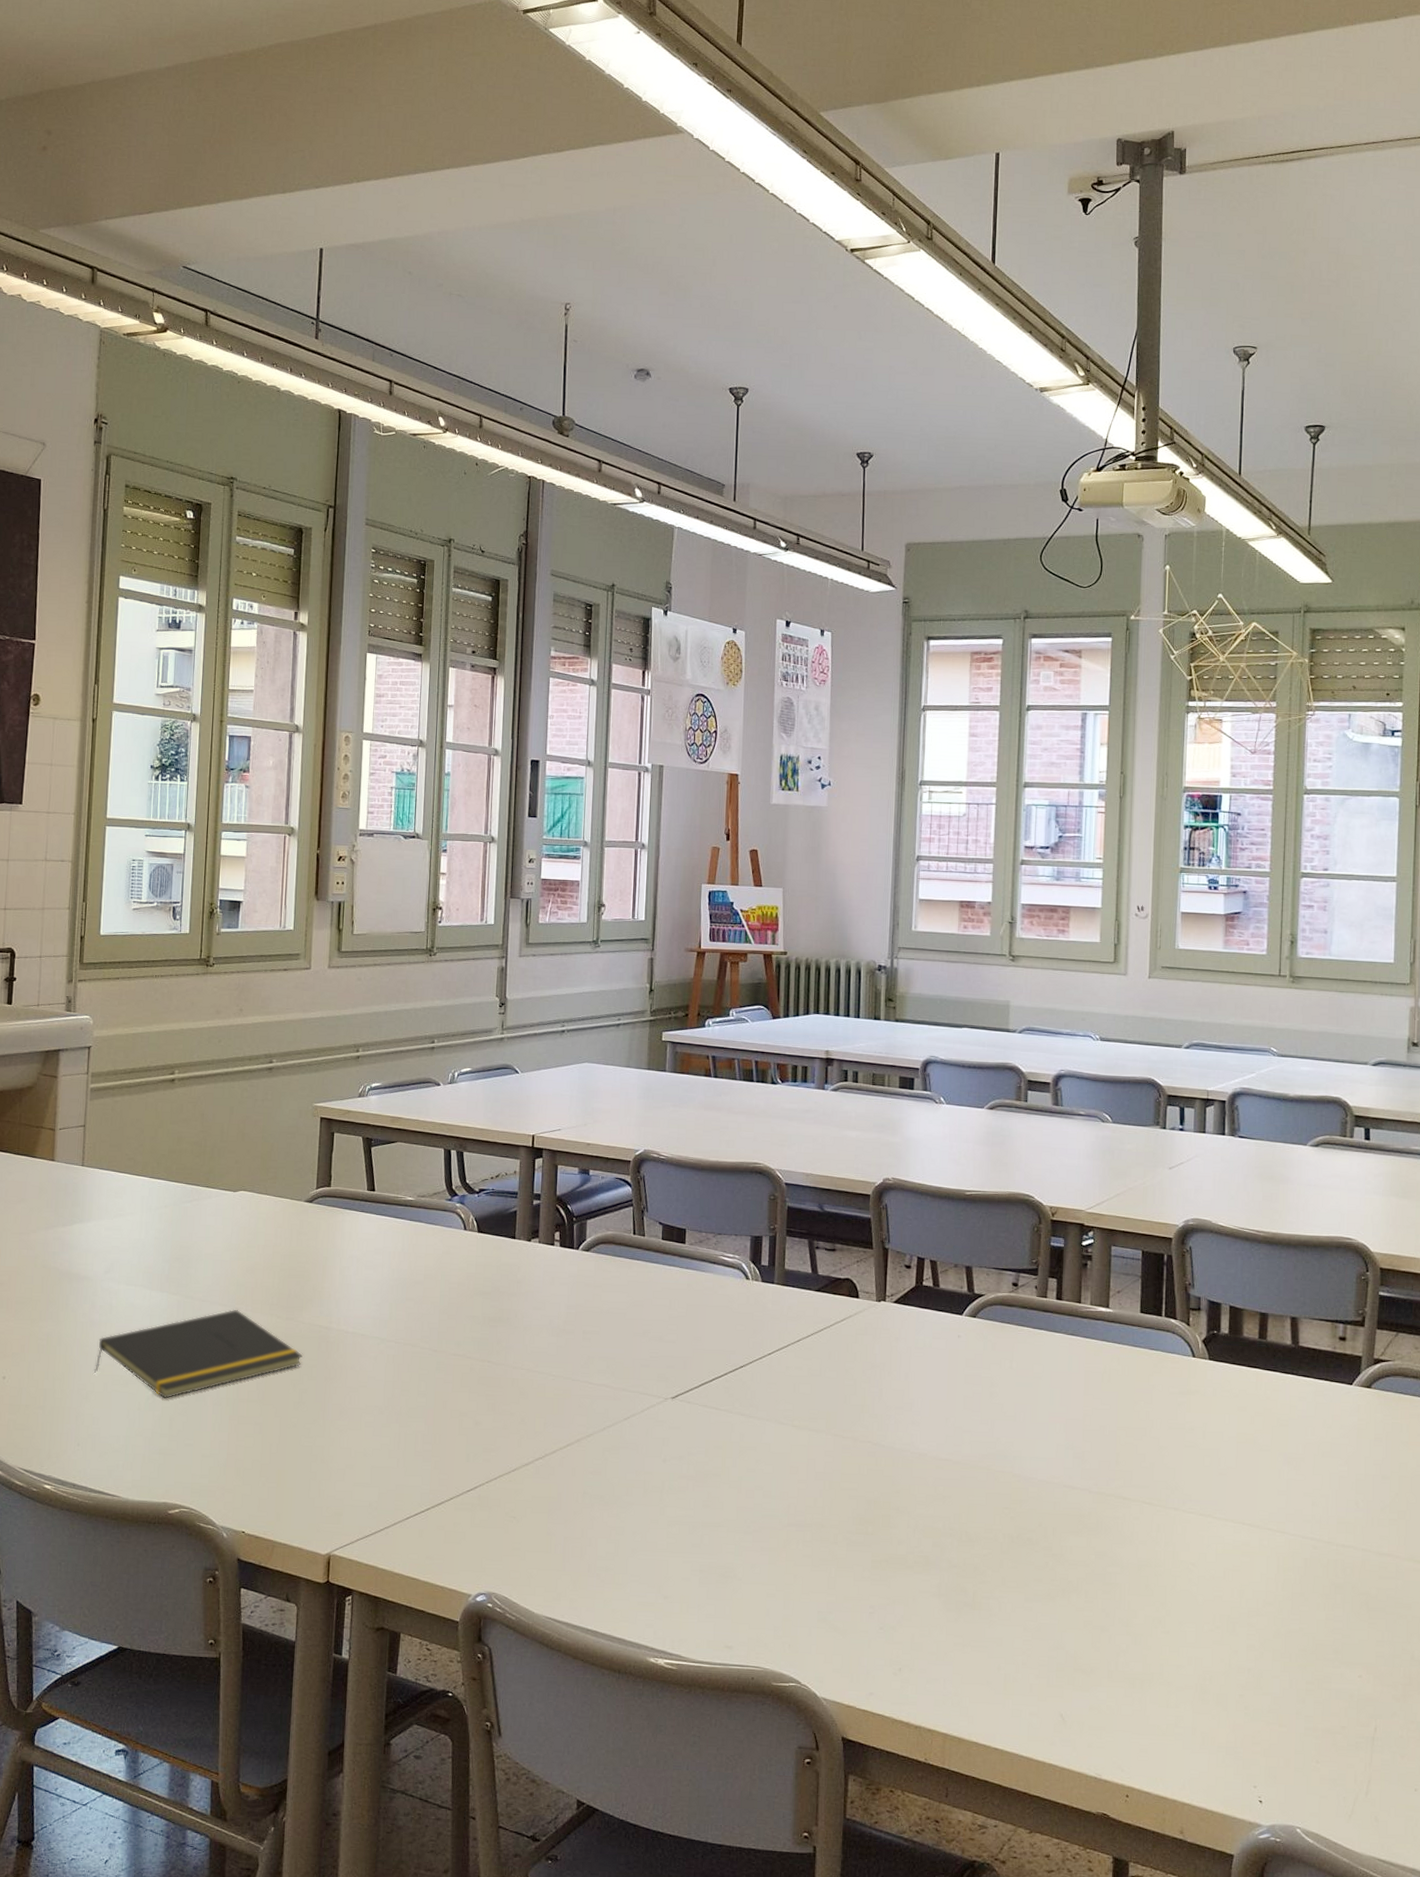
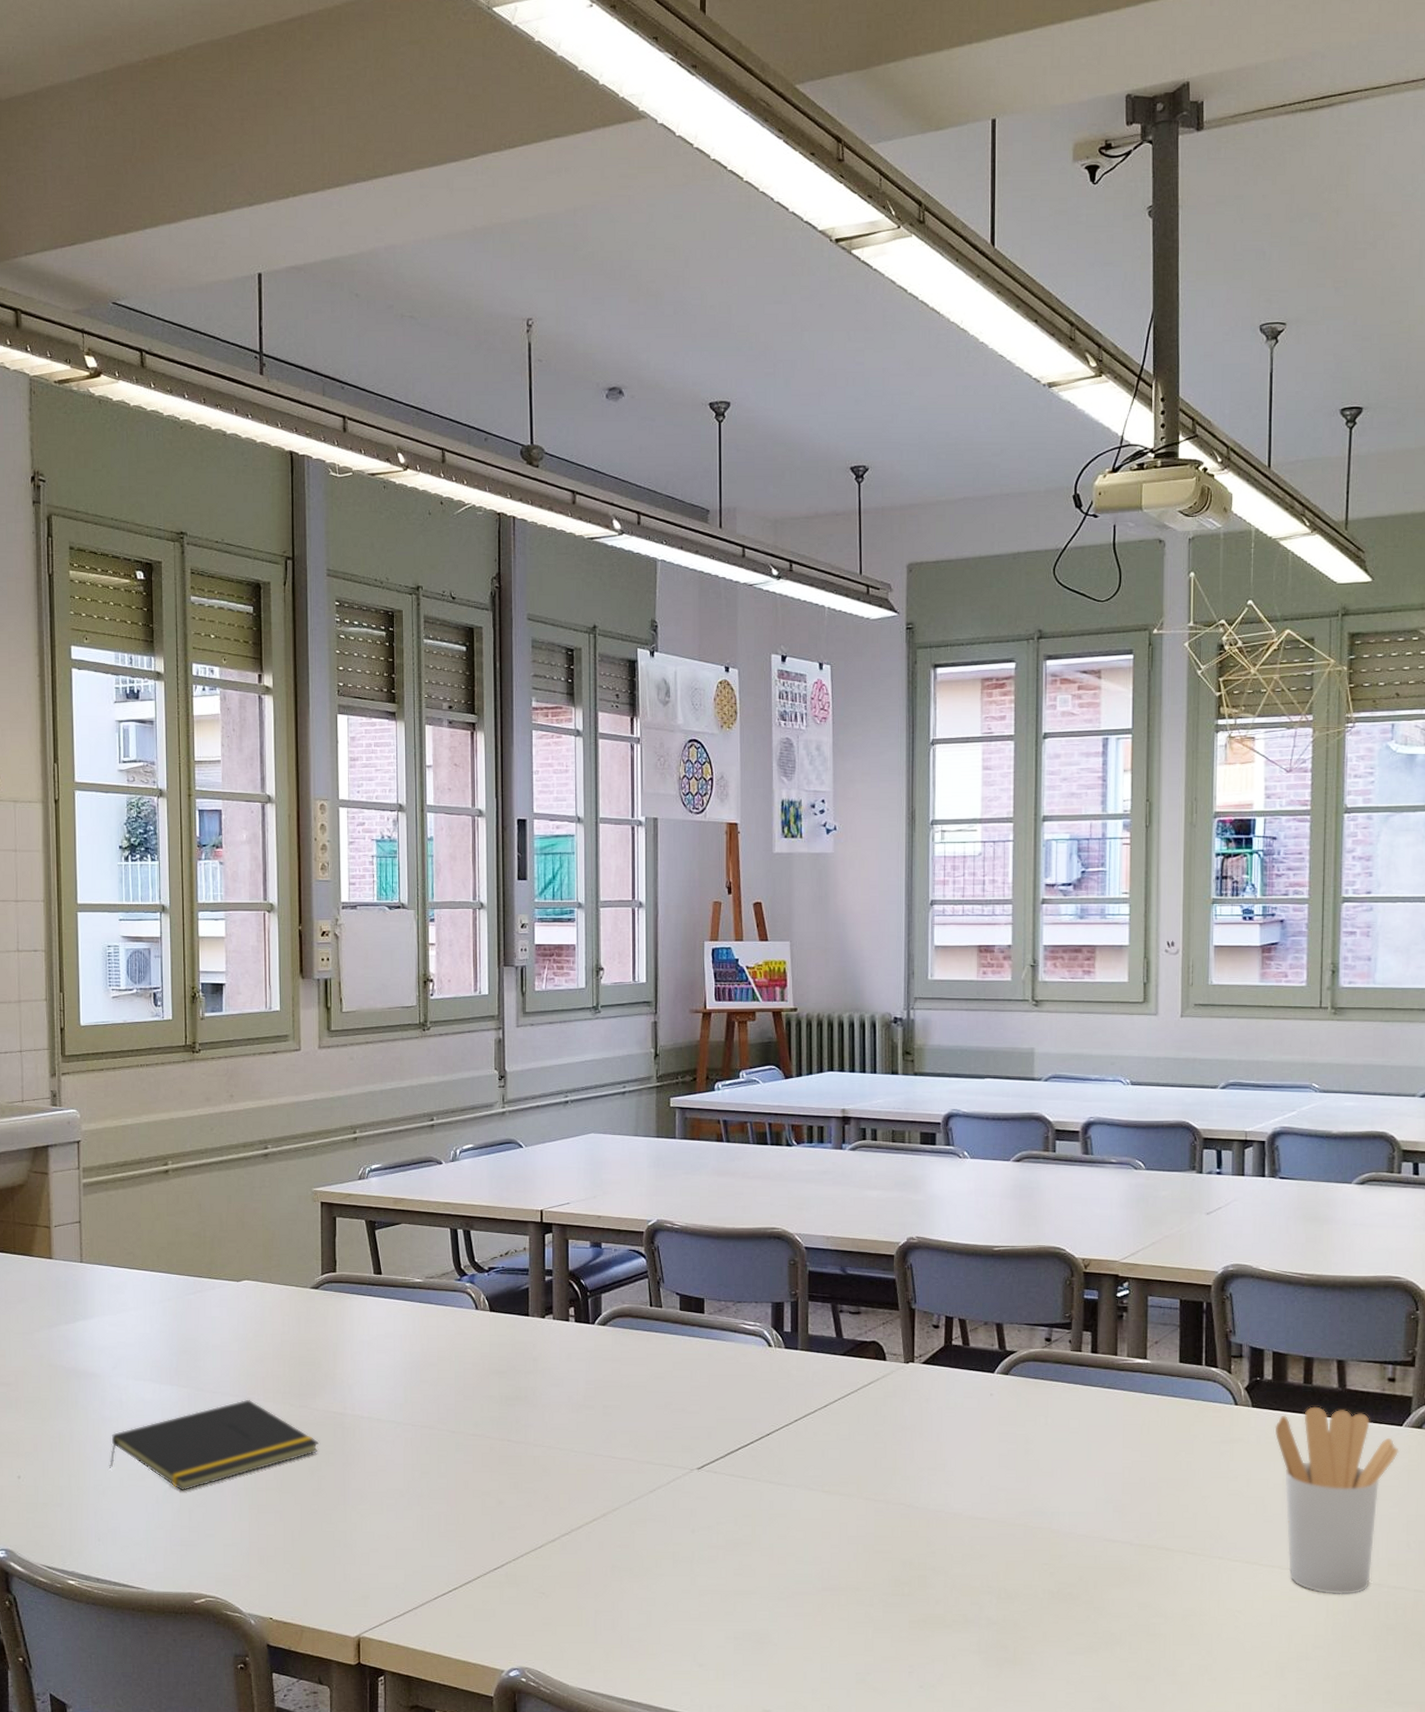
utensil holder: none [1230,1361,1349,1552] -> present [1275,1406,1399,1595]

